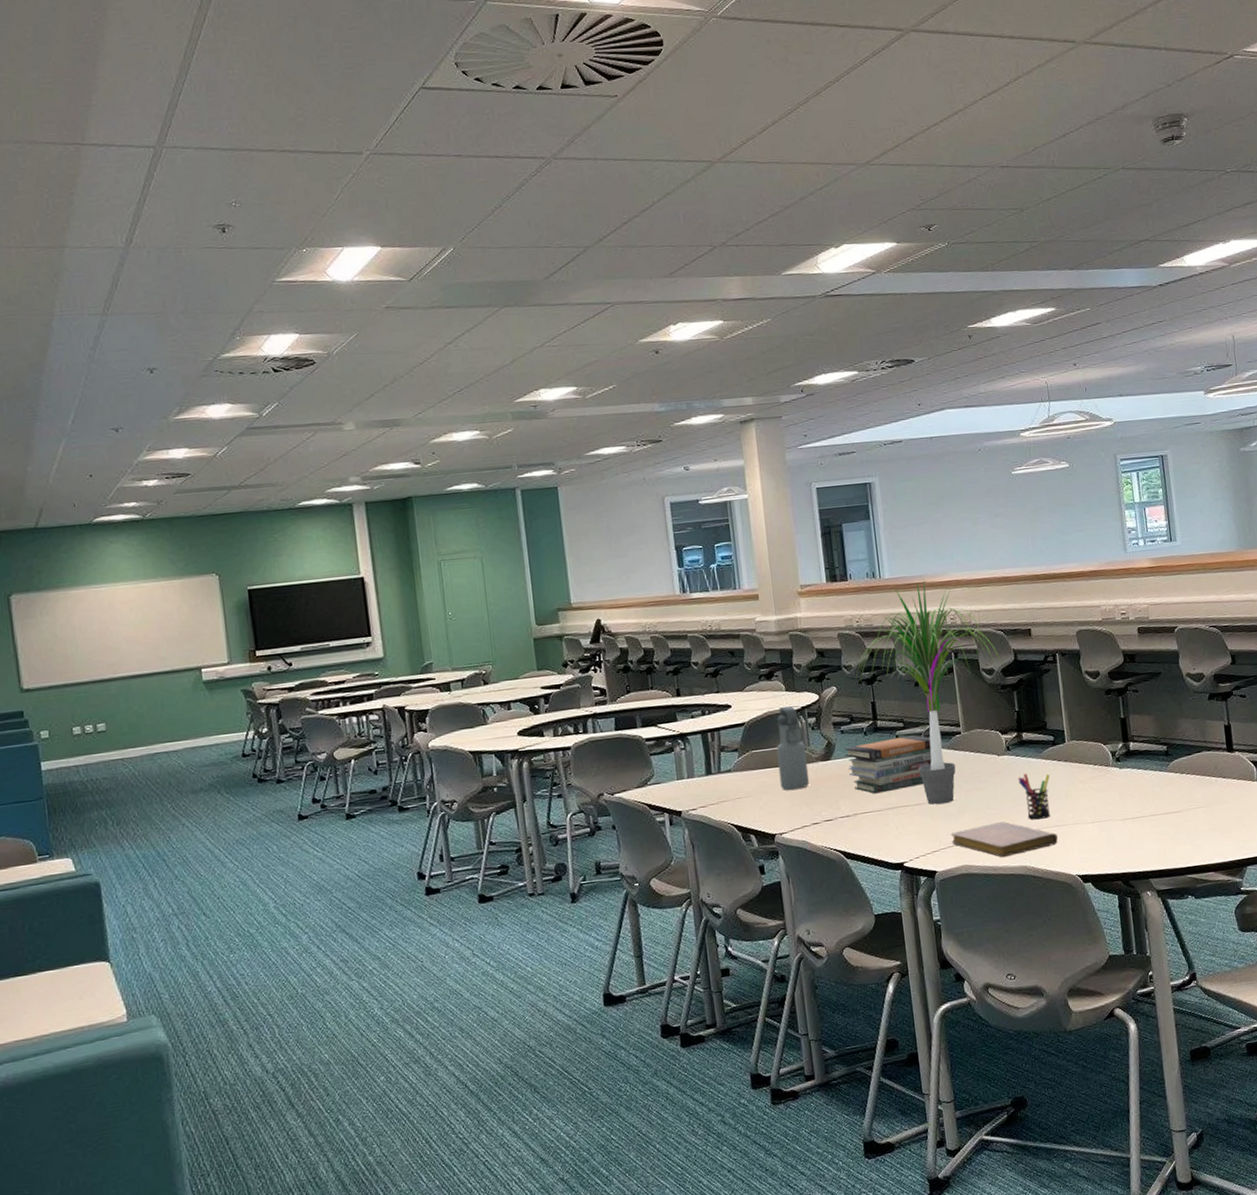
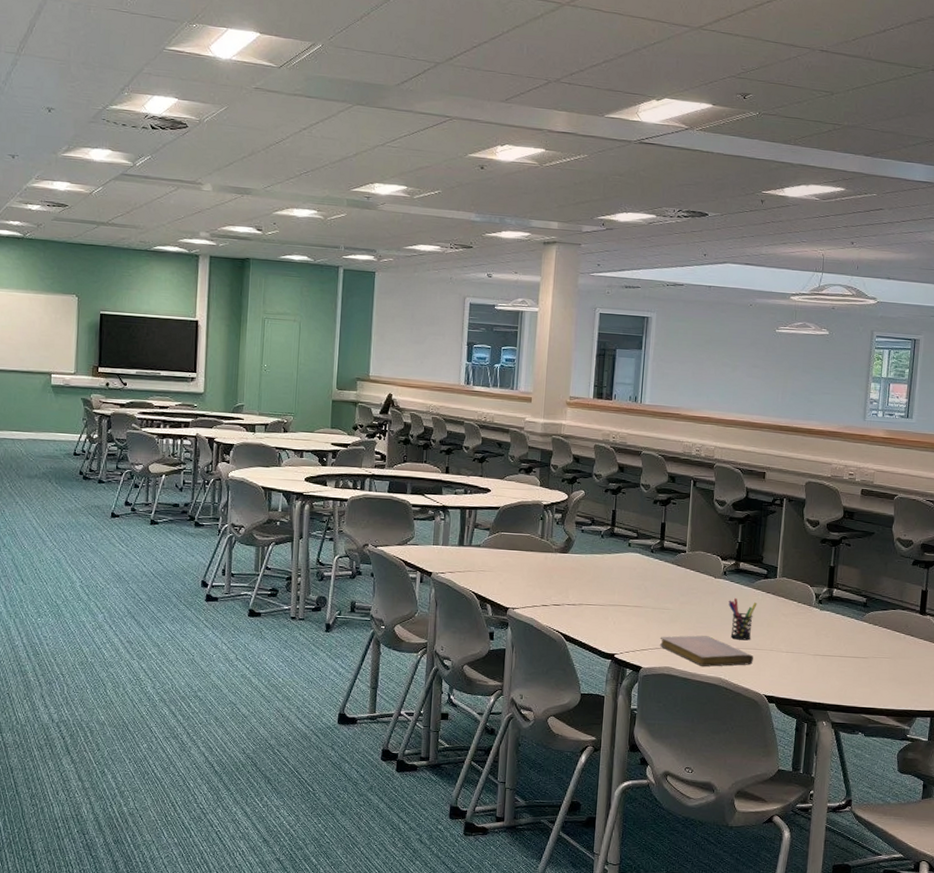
water bottle: present [776,706,810,791] -> none [520,500,549,574]
book stack: present [844,734,932,794] -> none [581,545,658,591]
potted plant: present [856,579,1002,805] -> none [604,411,734,611]

